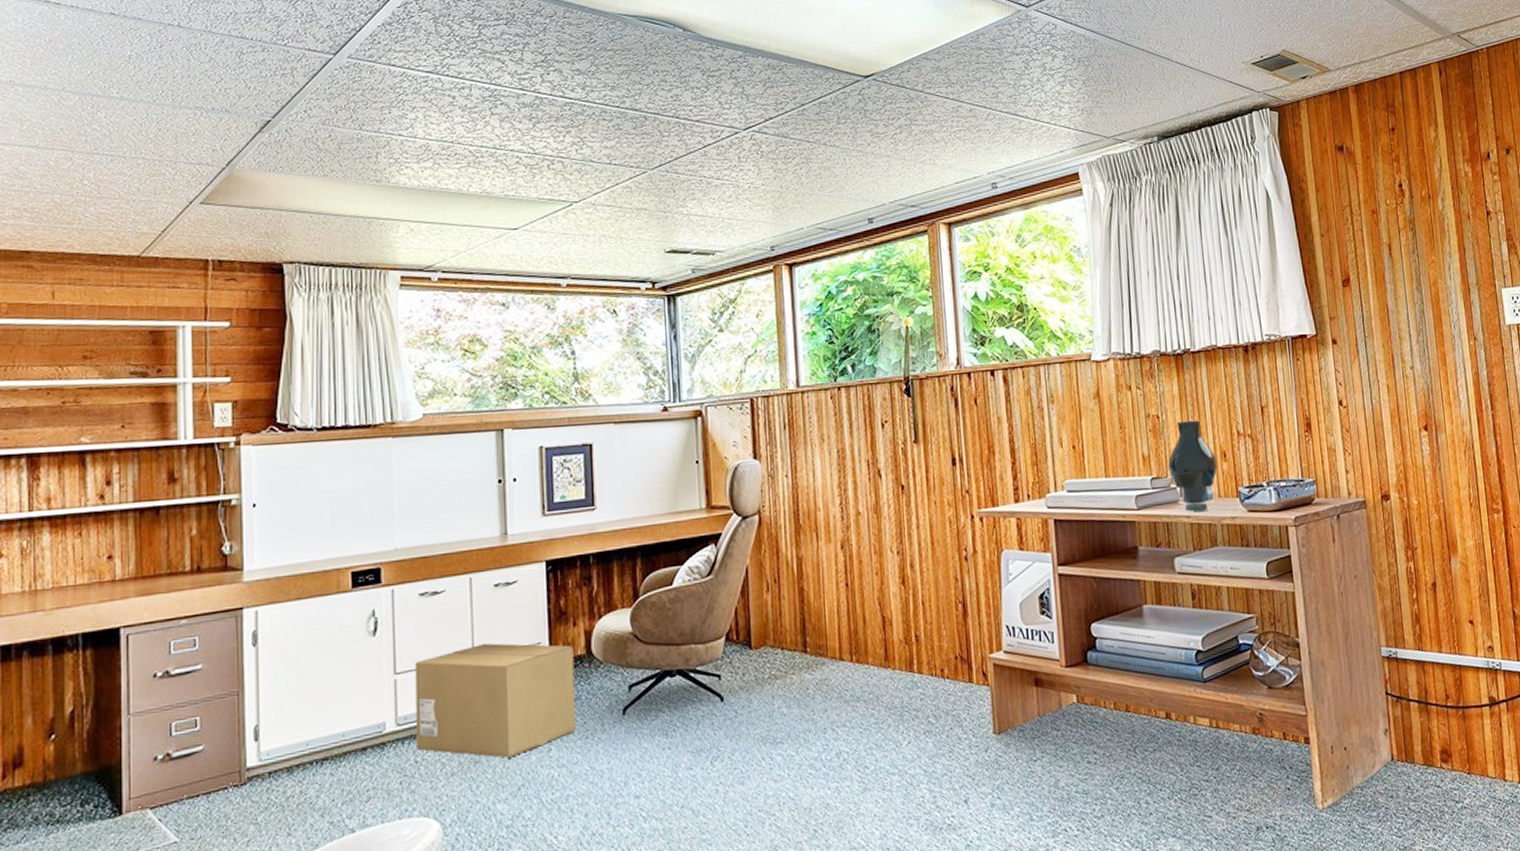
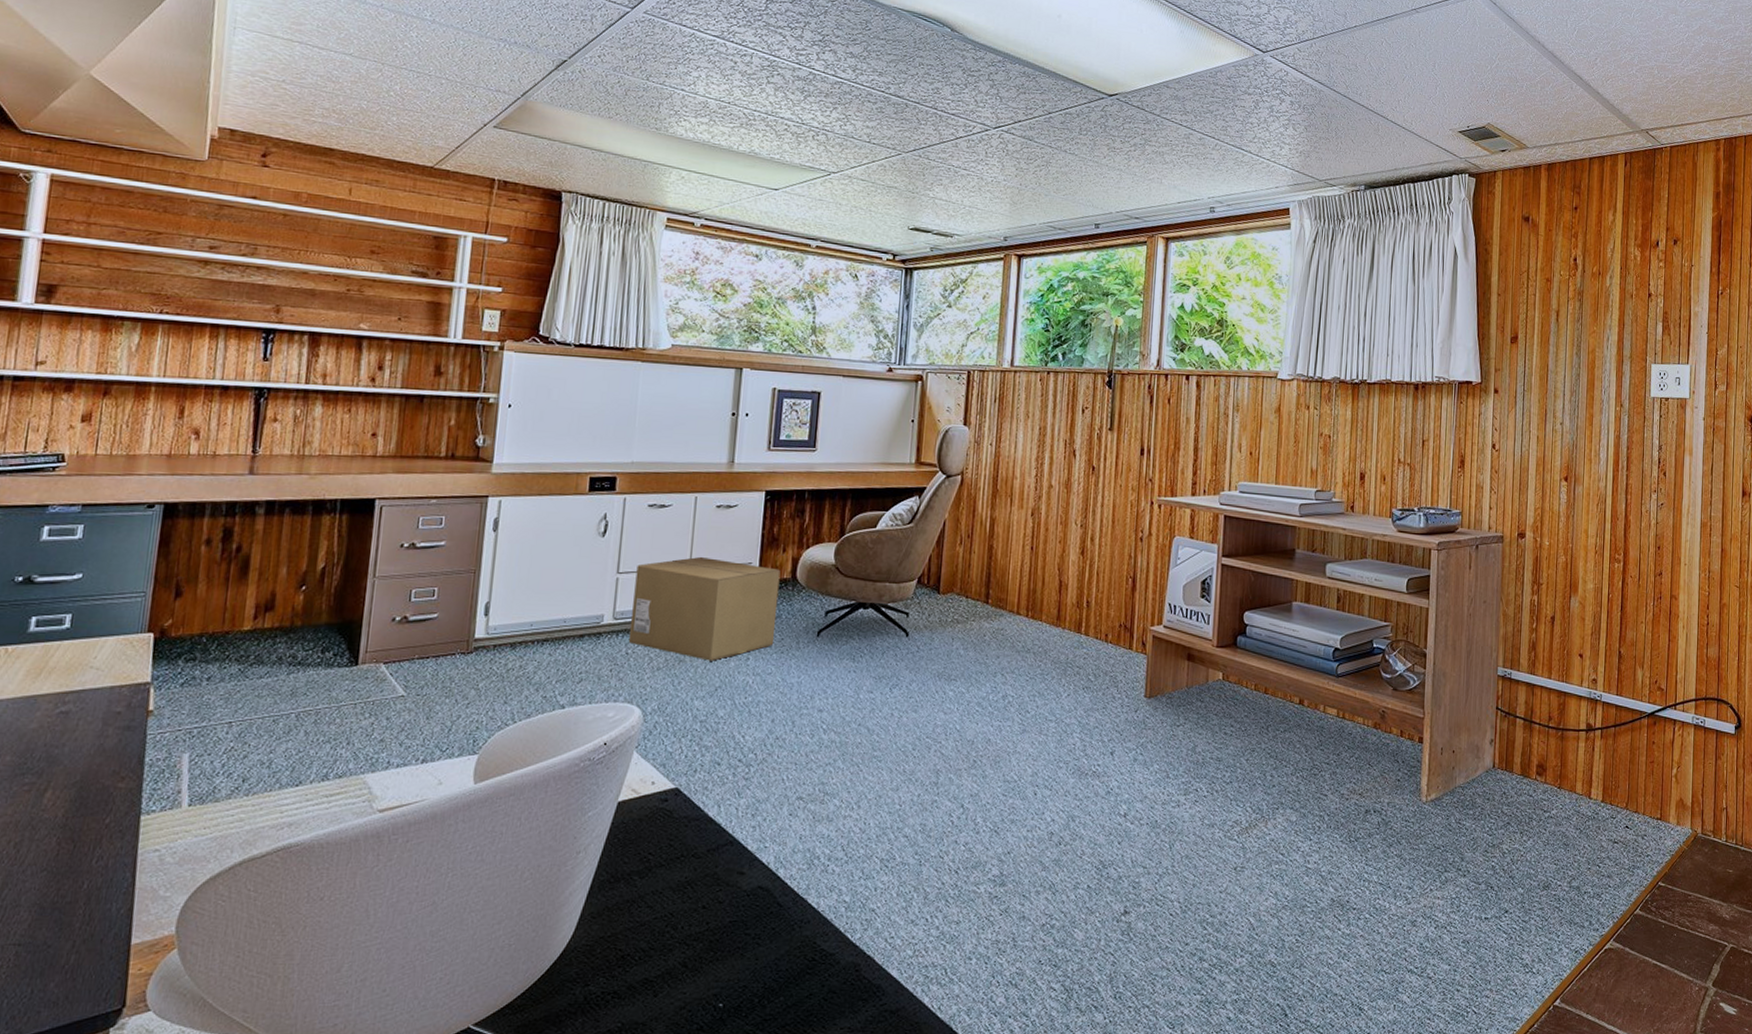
vase: present [1167,420,1218,512] -> none [1332,443,1377,525]

